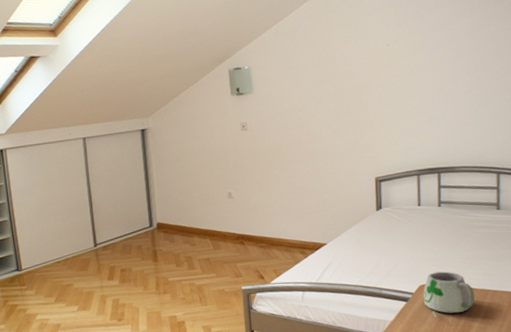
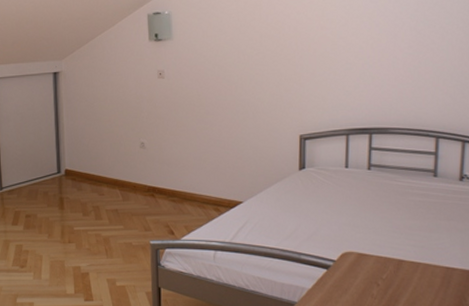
mug: present [423,271,475,318] -> none [346,240,403,288]

